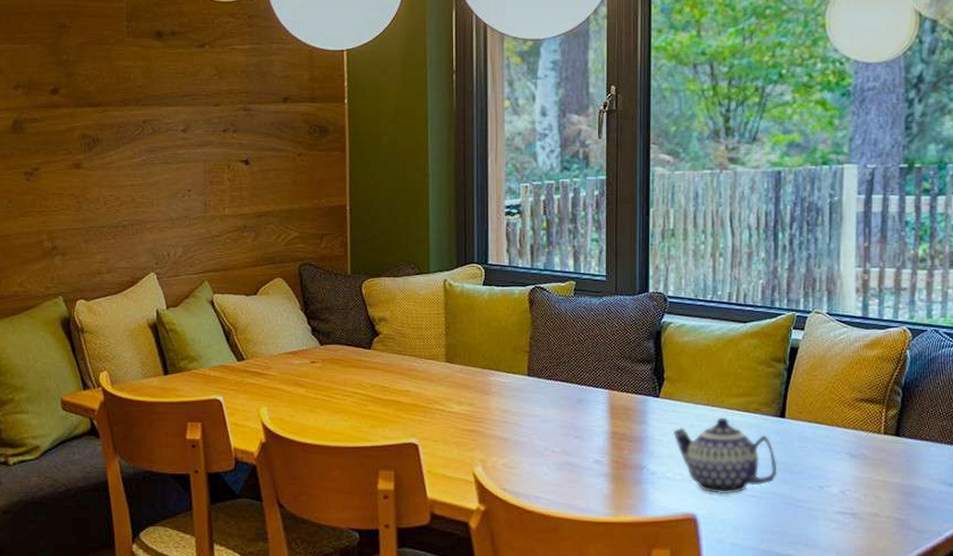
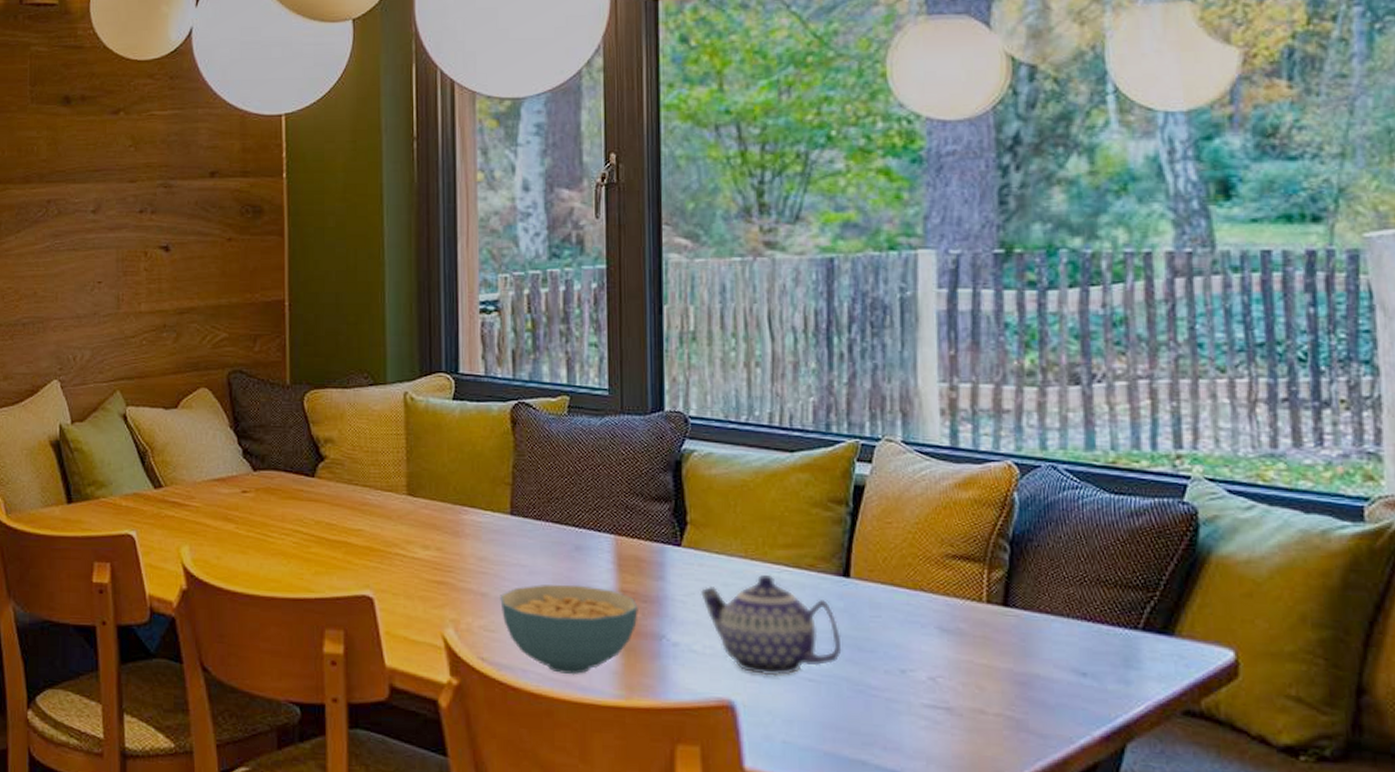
cereal bowl: none [519,429,625,500] -> present [500,584,638,675]

